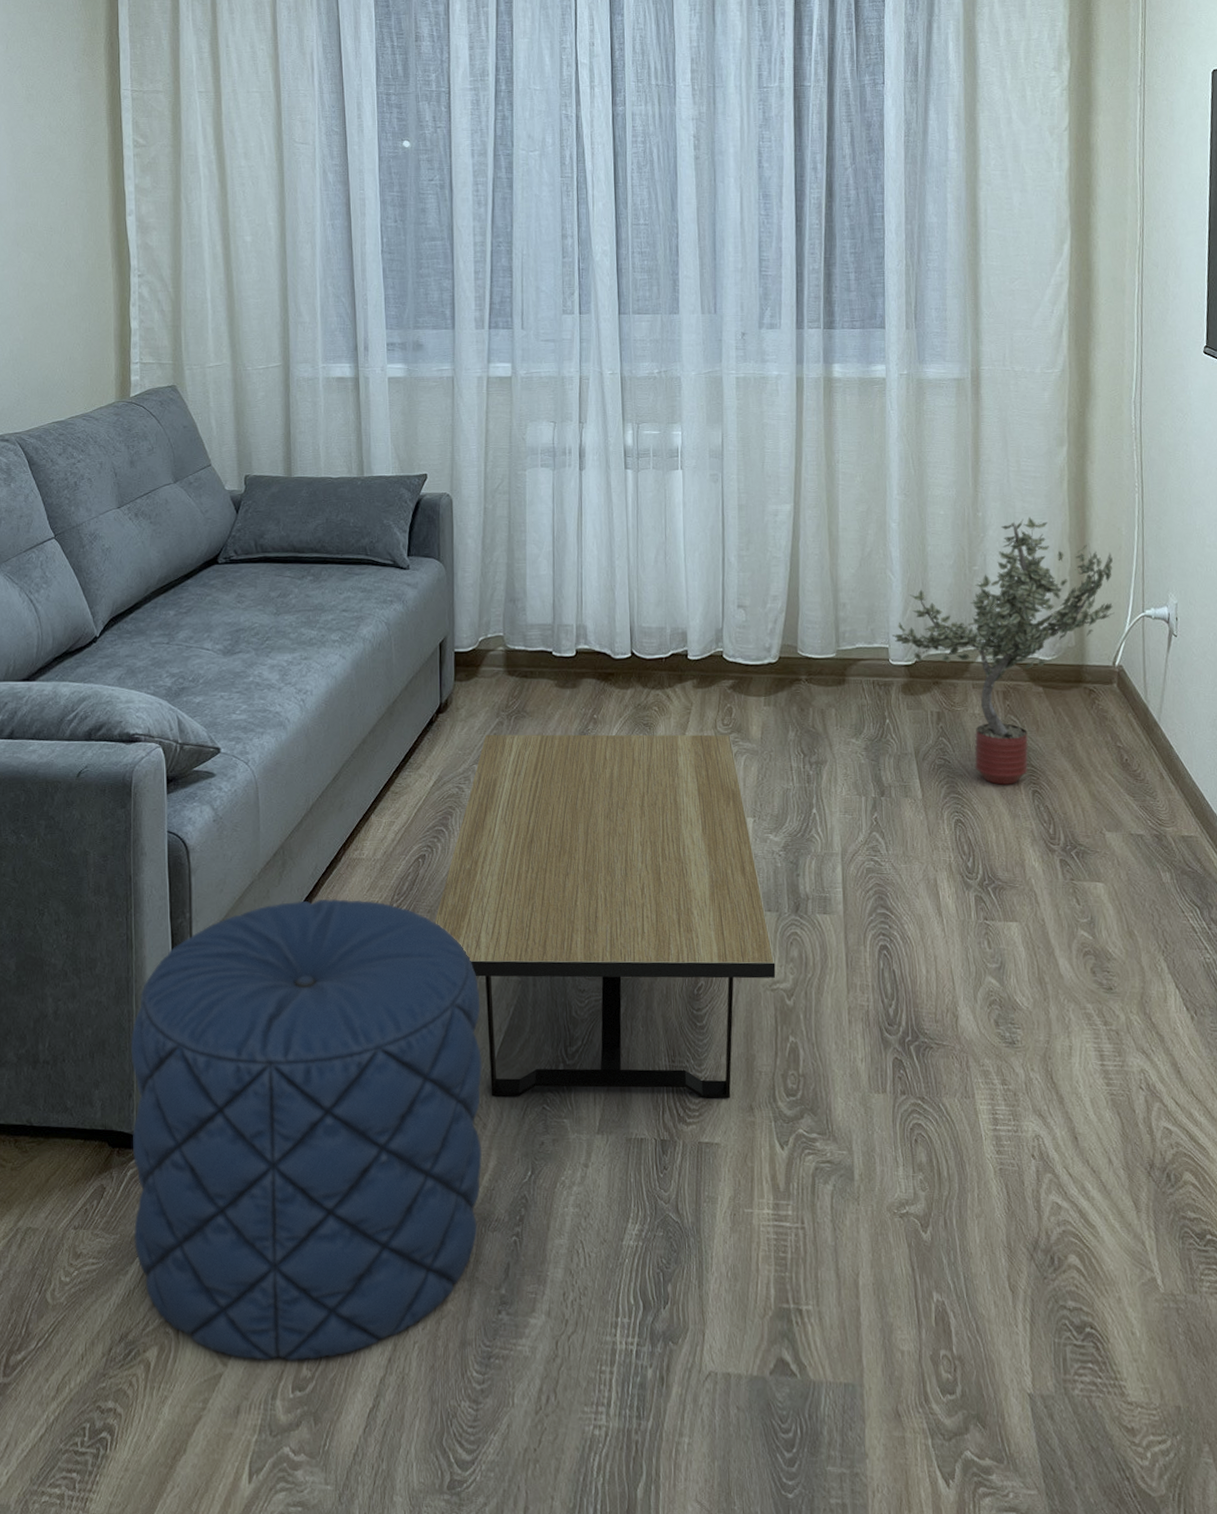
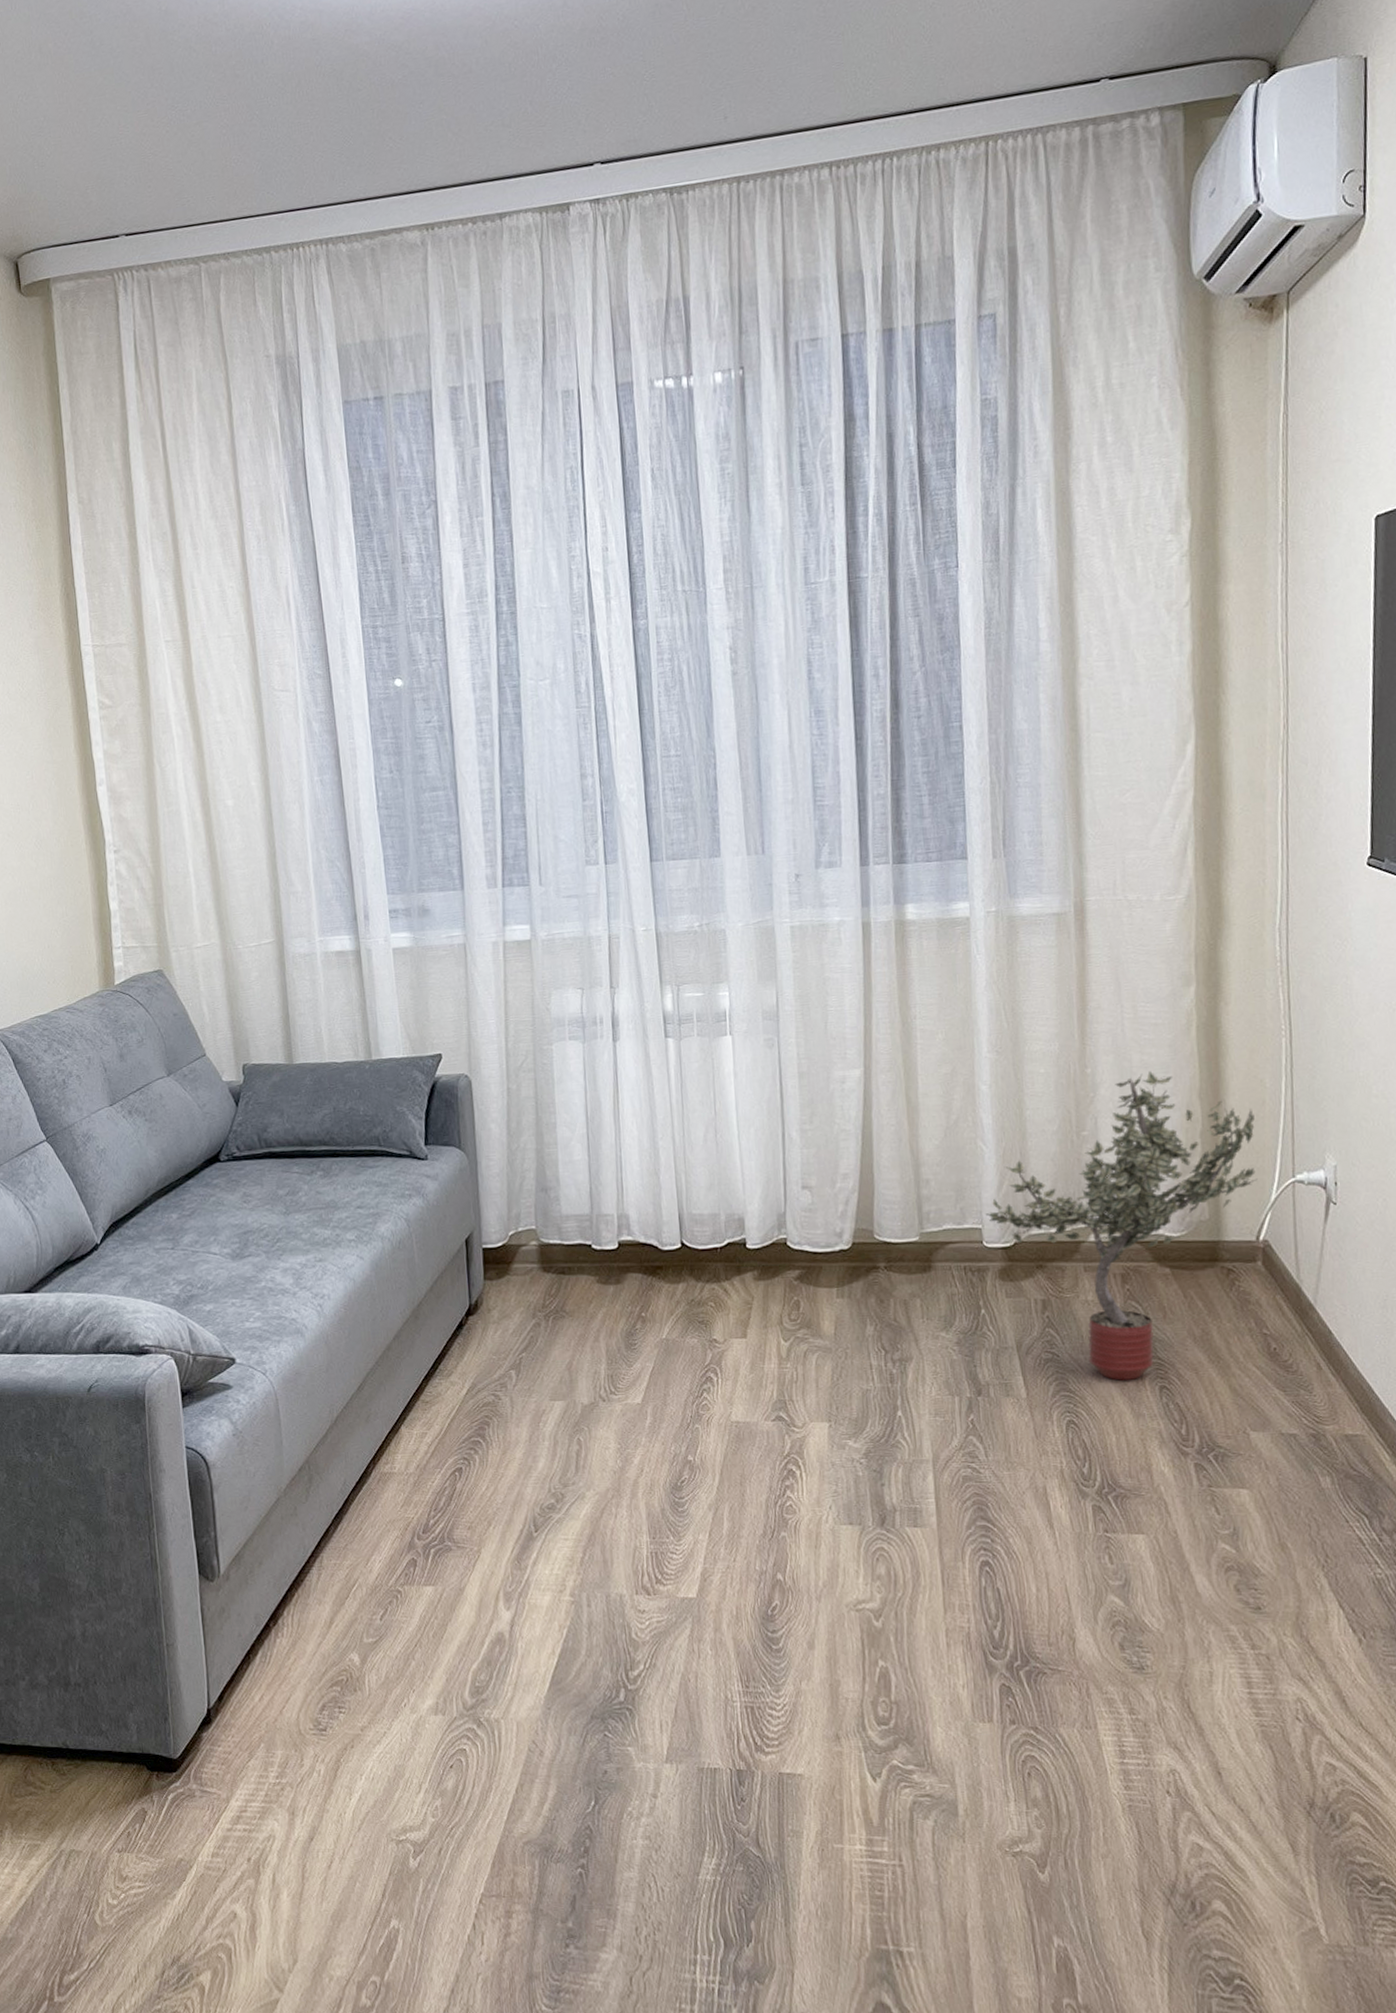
pouf: present [130,898,483,1361] -> none [162,1515,541,1989]
coffee table: present [435,734,776,1099] -> none [476,1331,861,1727]

